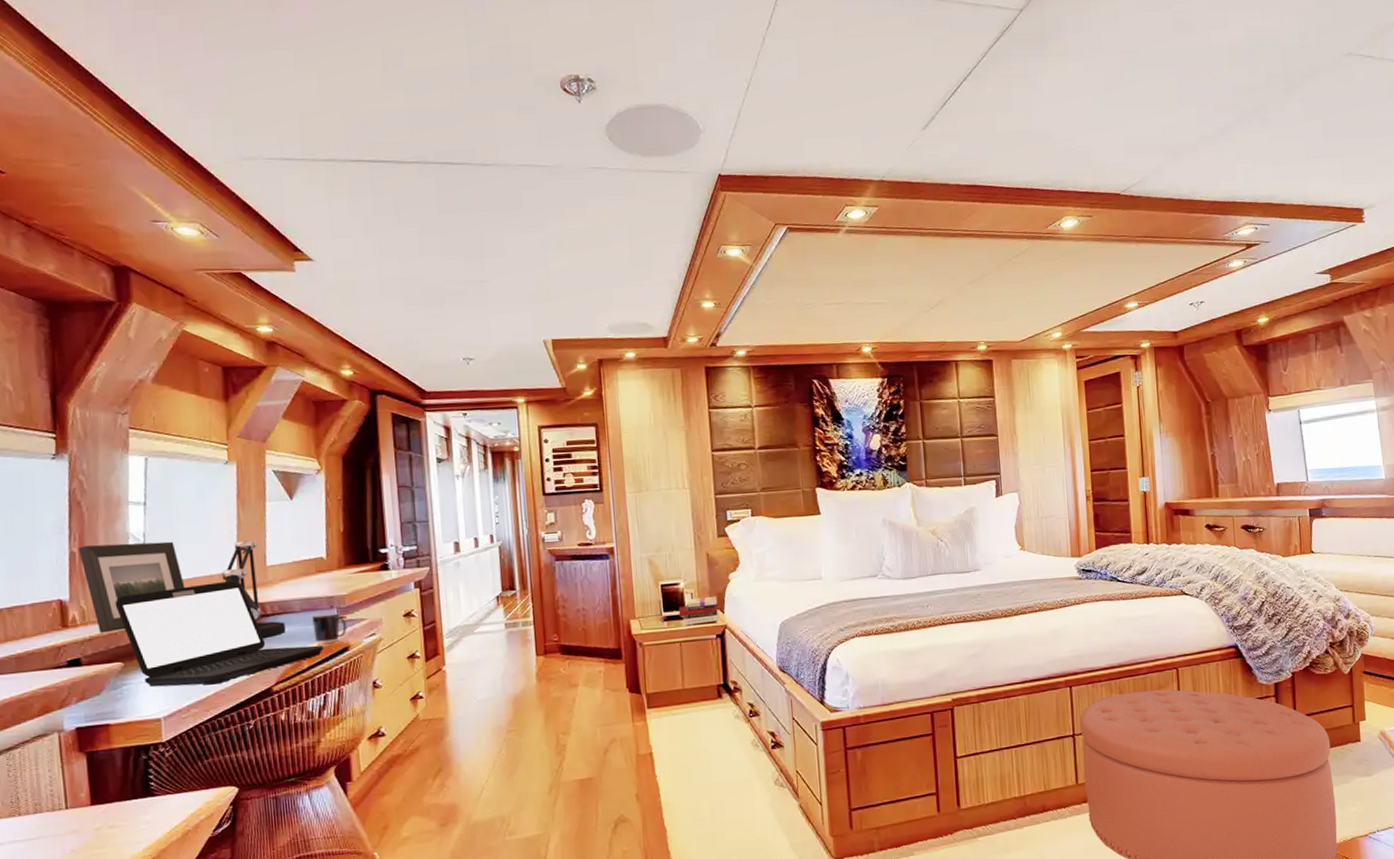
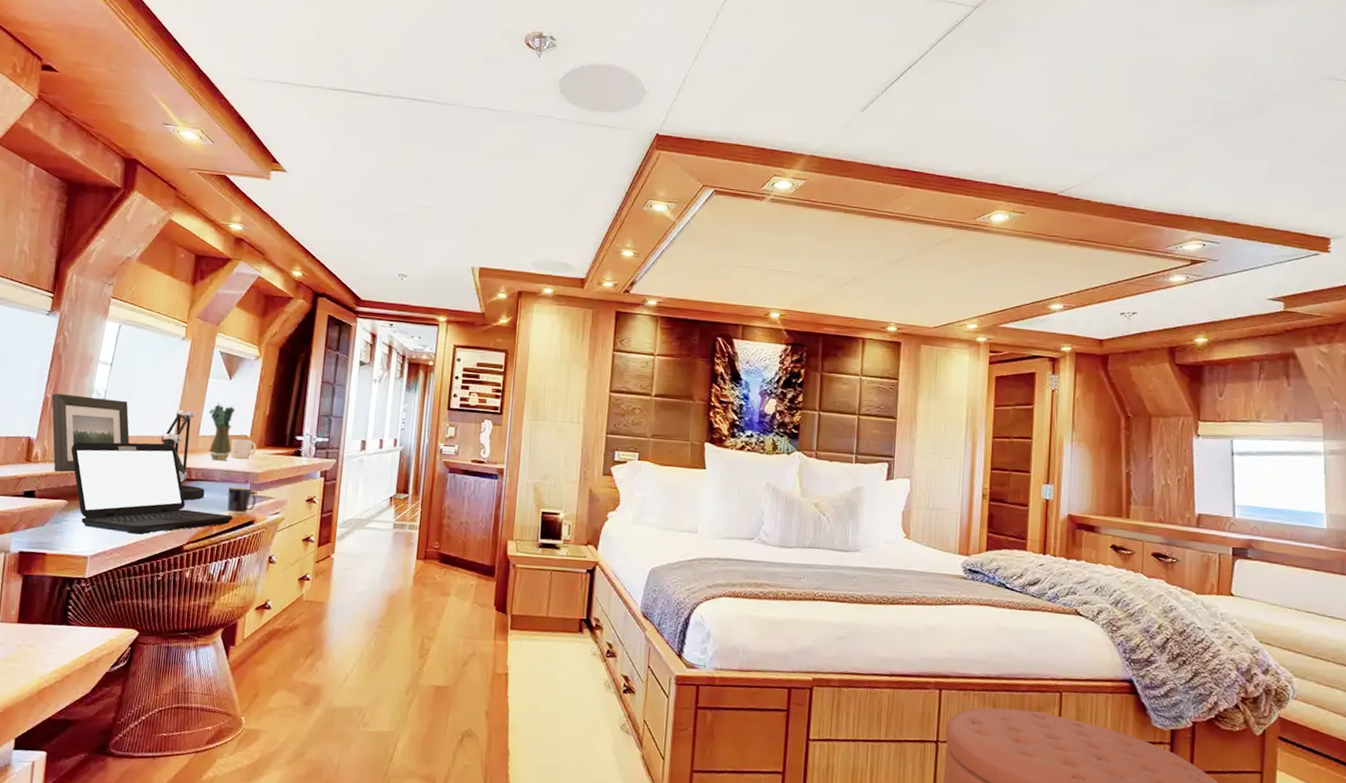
vase: none [274,526,308,590] -> present [209,402,235,461]
mug: none [305,562,336,584] -> present [230,439,256,459]
books: present [678,596,720,626] -> none [554,529,593,558]

